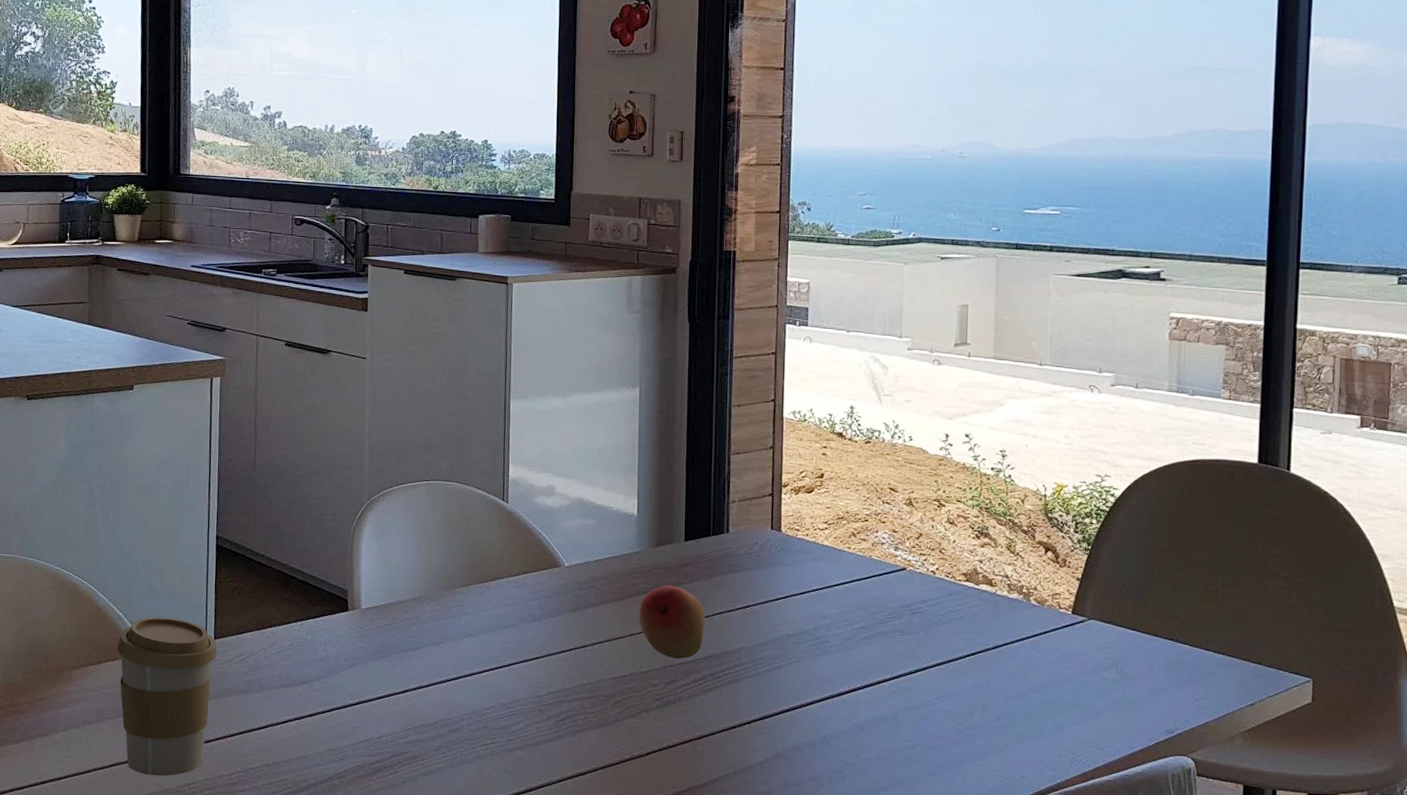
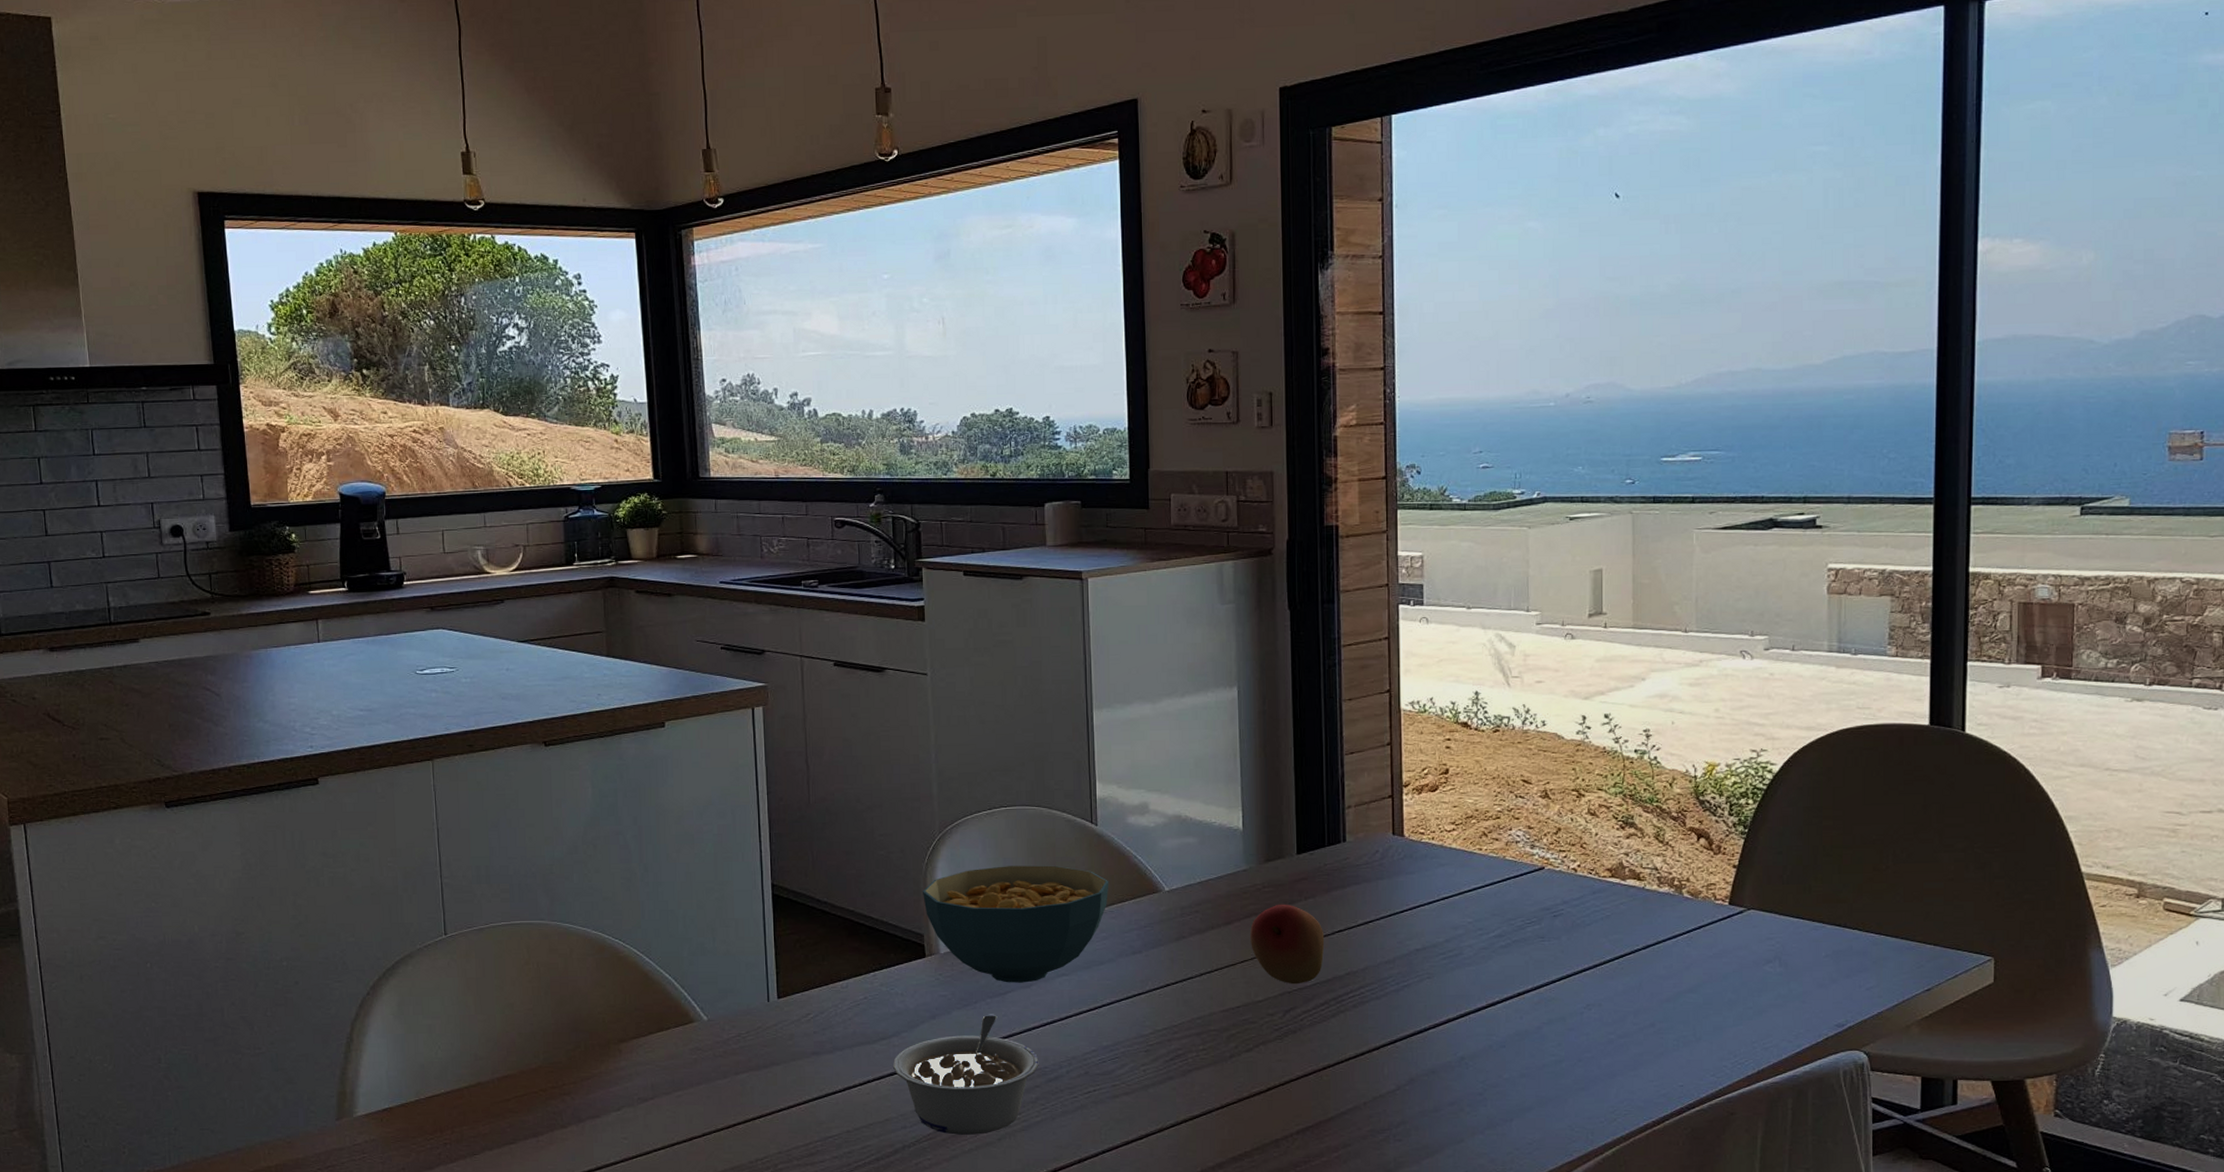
coffee cup: present [117,617,217,777] -> none [669,978,782,1153]
legume: none [313,667,443,777] -> present [893,1015,1039,1135]
cereal bowl: none [349,533,516,641] -> present [923,865,1109,983]

